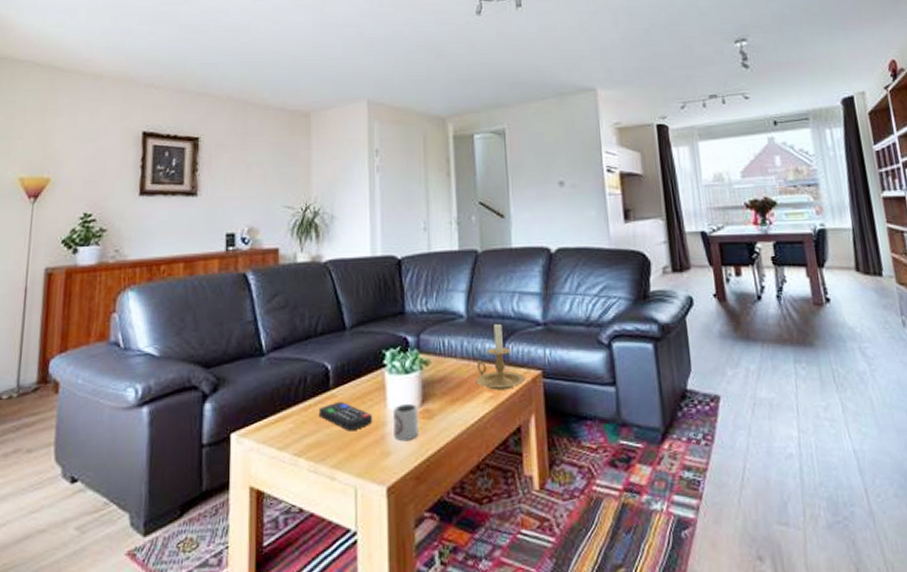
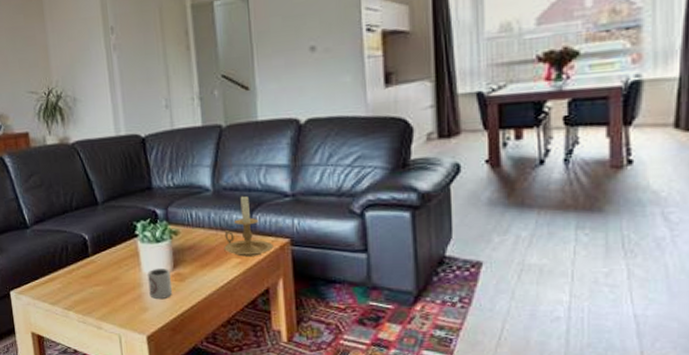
remote control: present [318,401,373,432] -> none [81,266,130,291]

